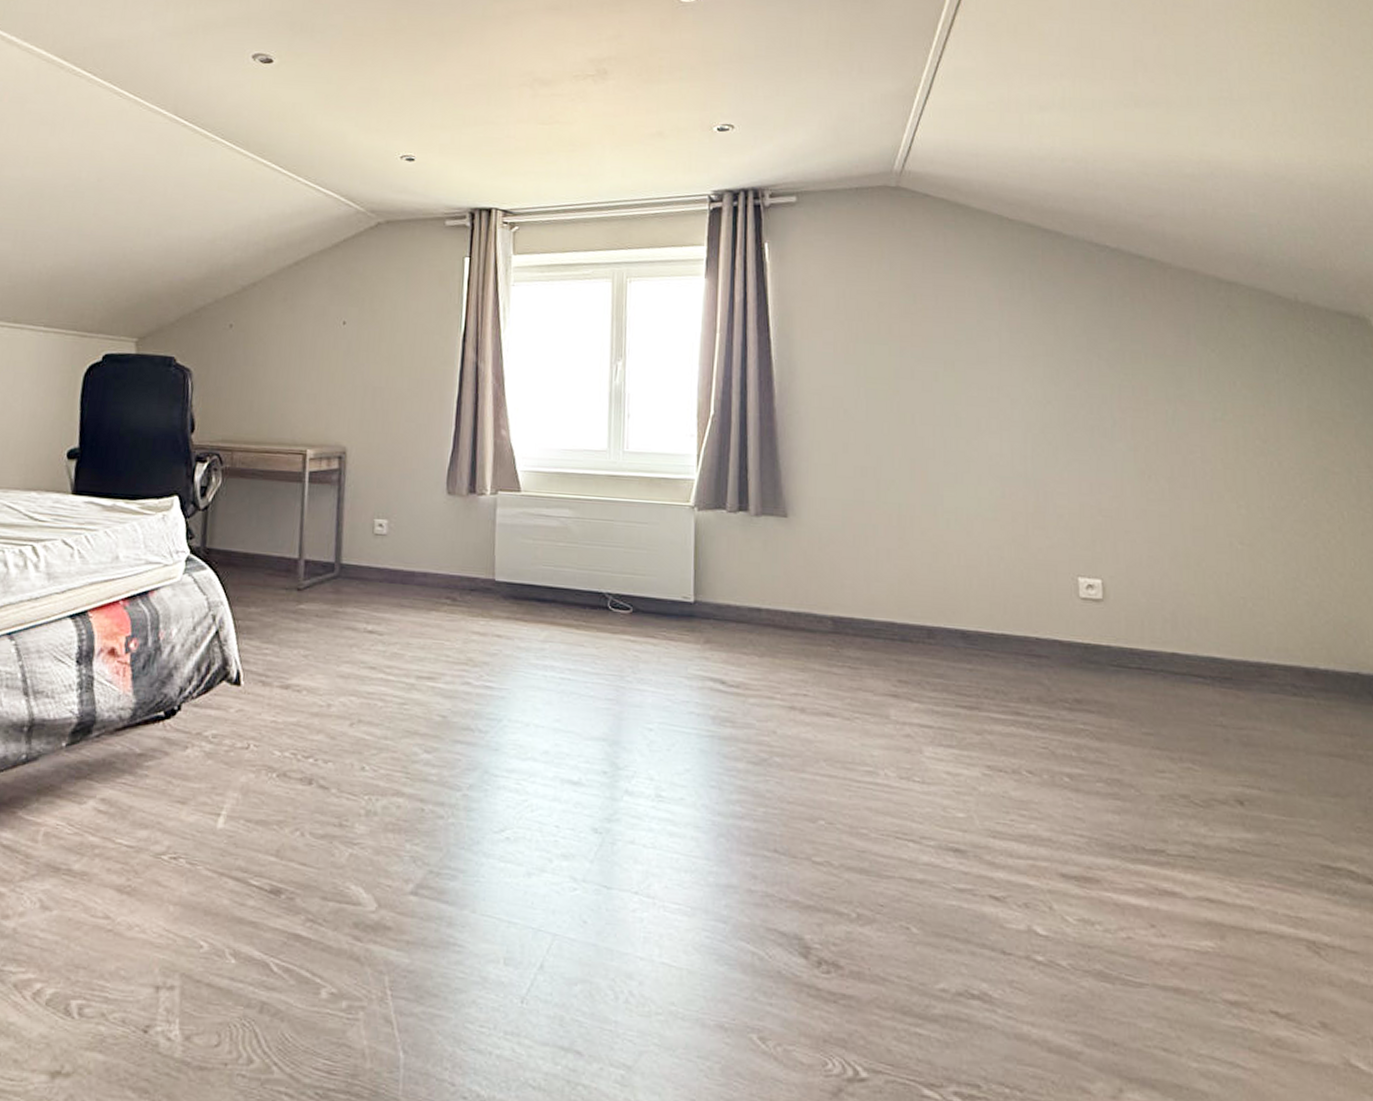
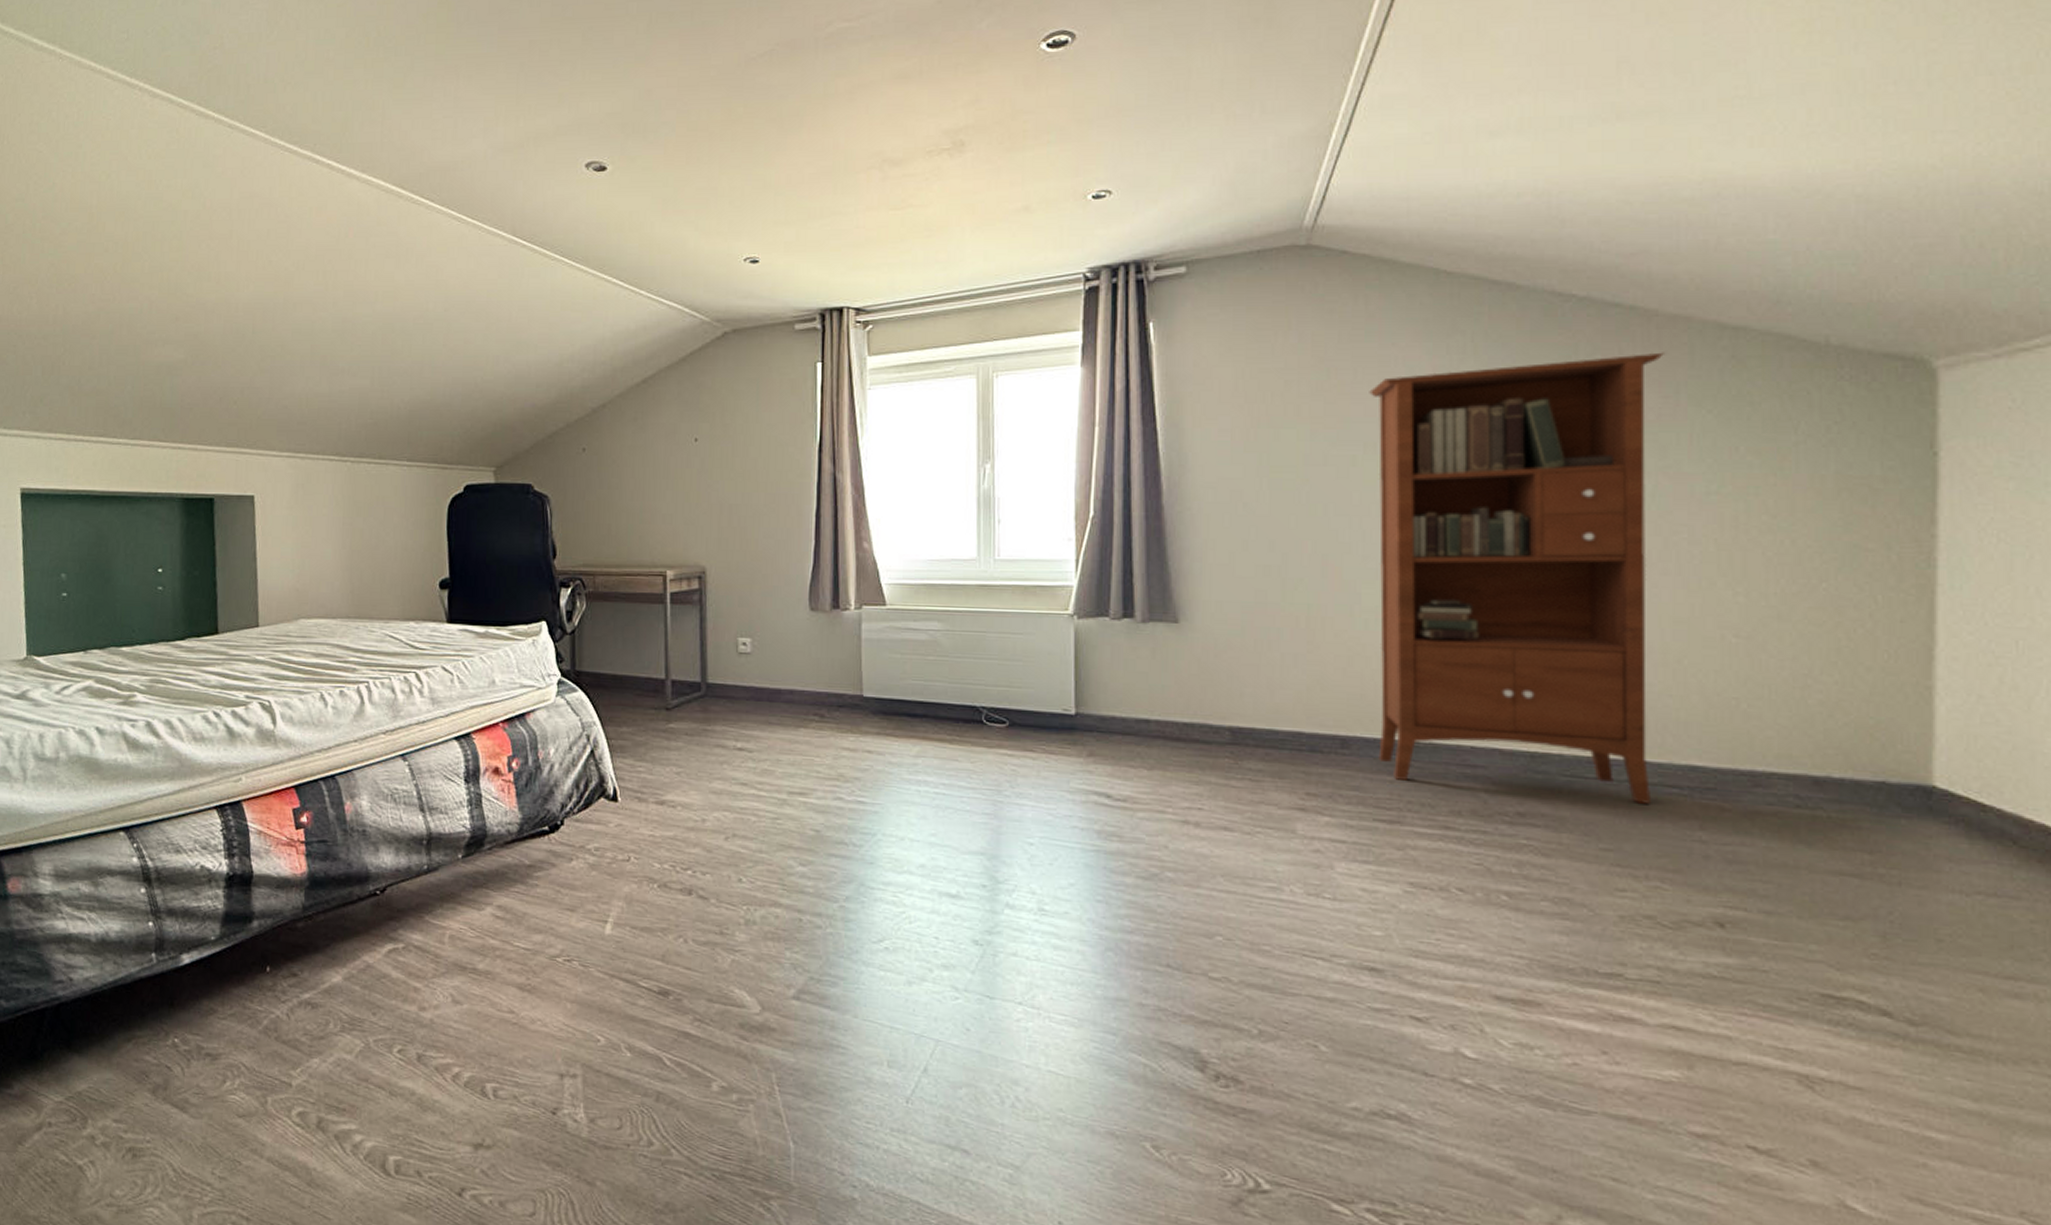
bookcase: none [948,298,1182,692] -> present [1369,352,1664,804]

